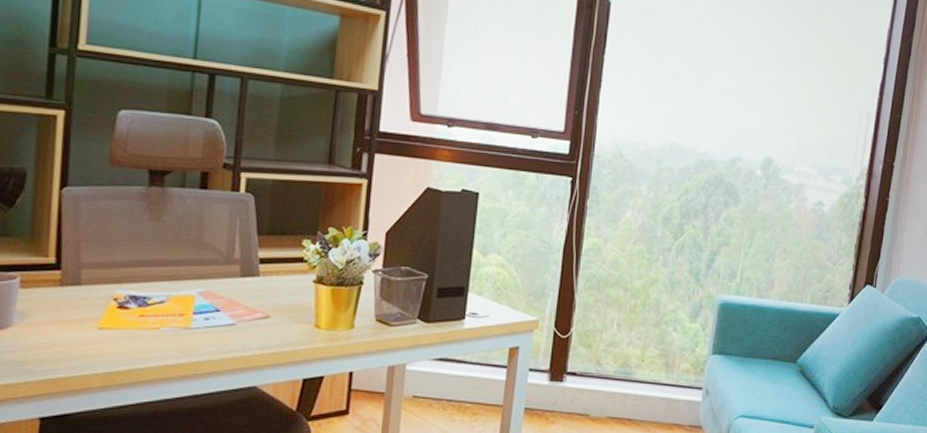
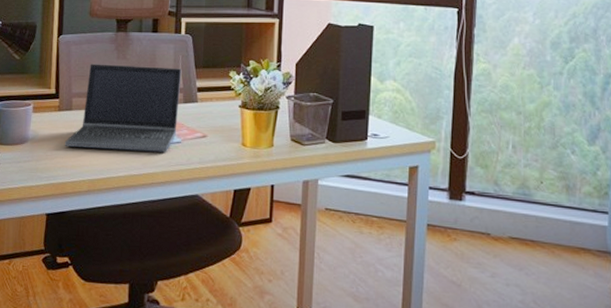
laptop computer: none [68,225,239,337] -> present [64,63,182,152]

